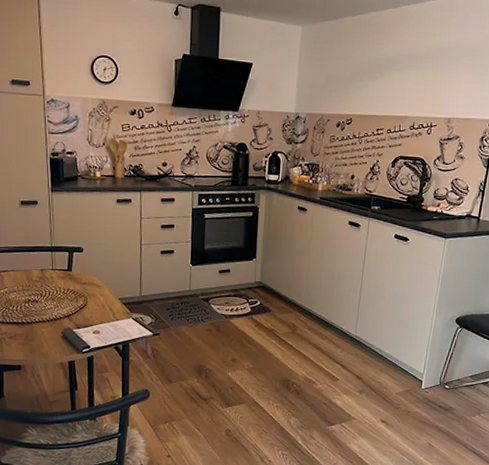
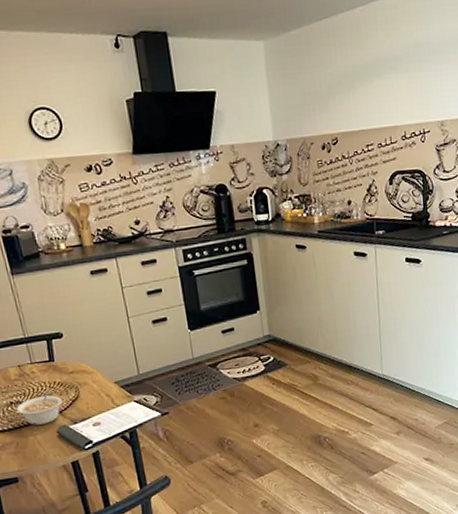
legume: none [32,294,72,324] -> present [16,389,63,426]

